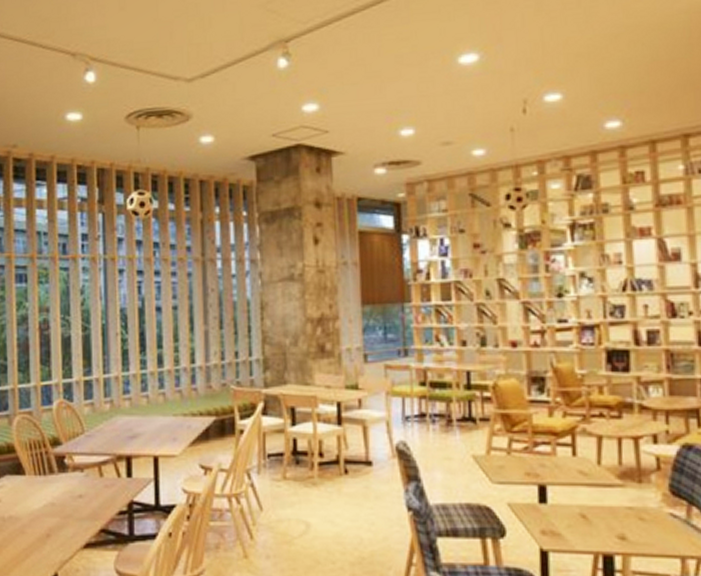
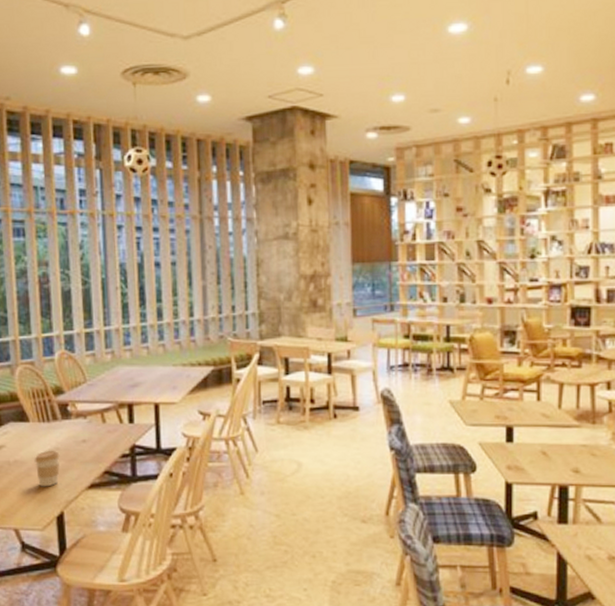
coffee cup: none [29,505,56,546] -> present [34,450,60,487]

